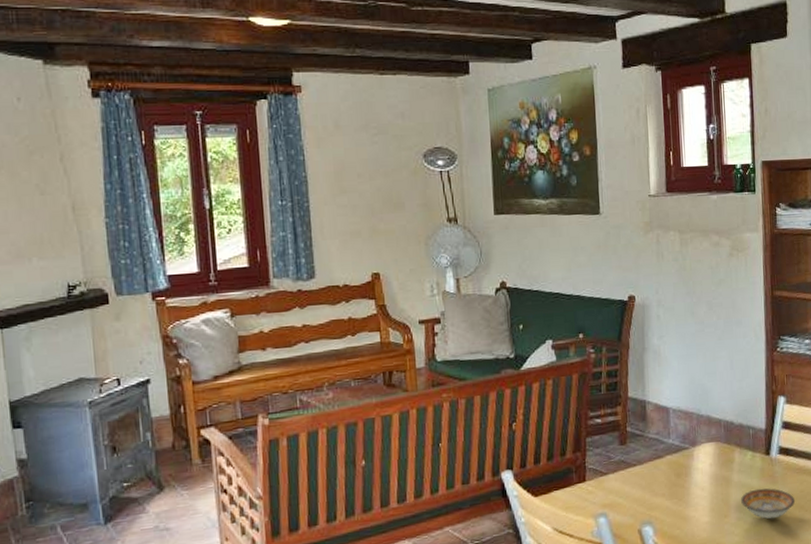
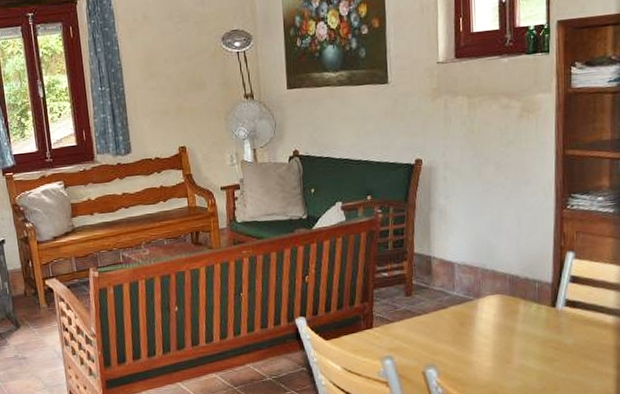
bowl: present [741,488,796,519] -> none [525,337,581,367]

